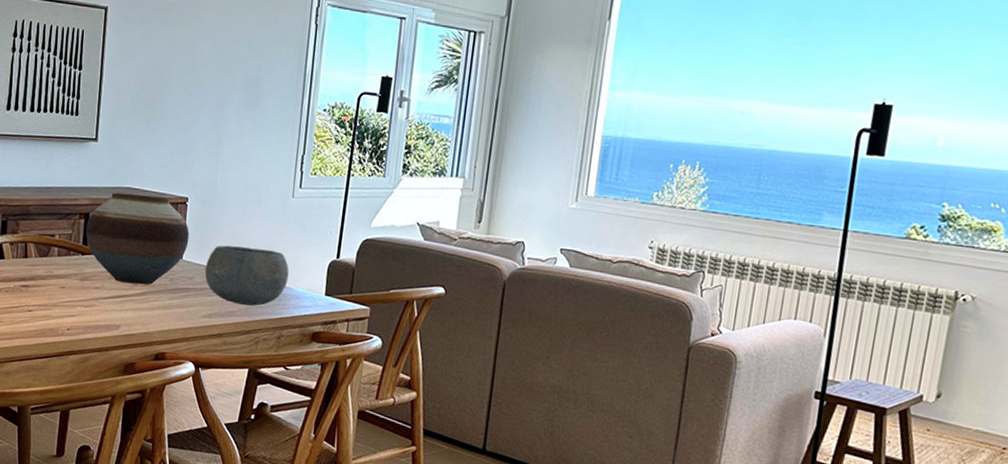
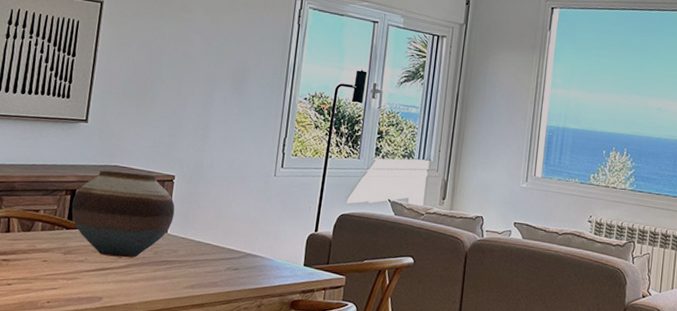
bowl: present [205,245,289,306] -> none [189,220,270,277]

